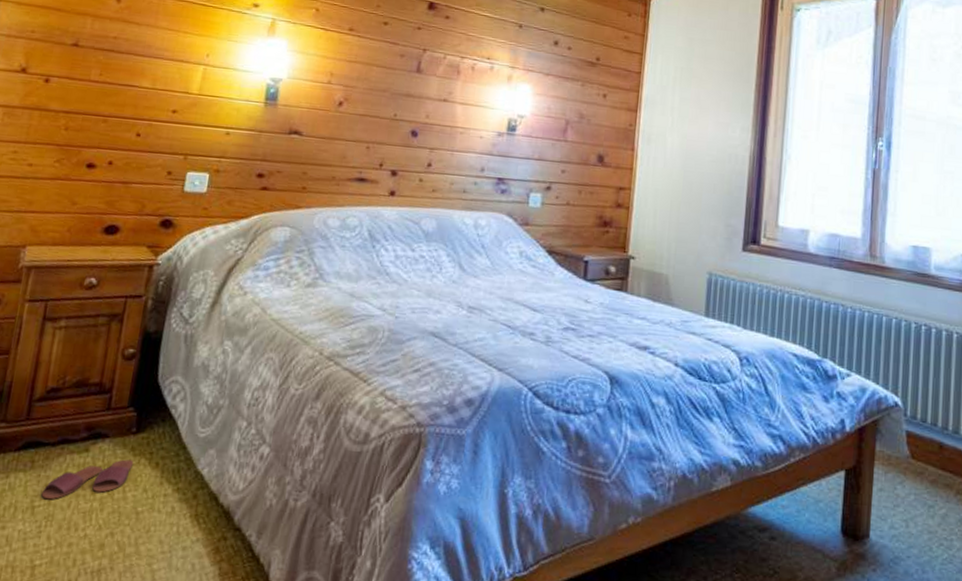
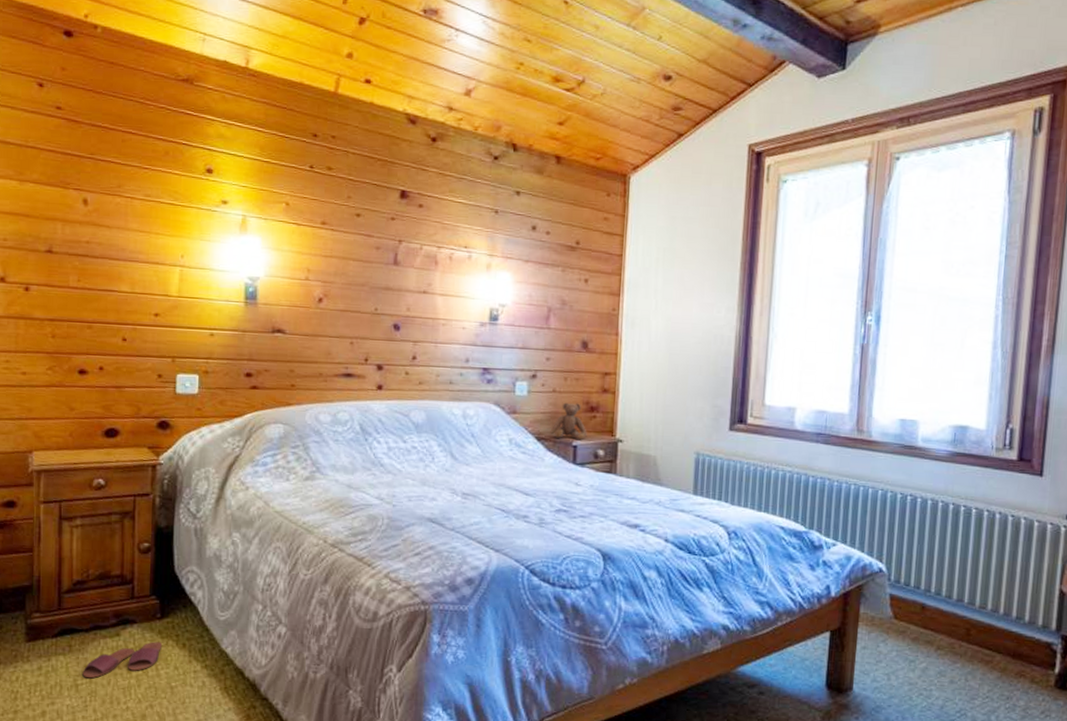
teddy bear: none [561,216,599,256] -> present [550,402,587,441]

